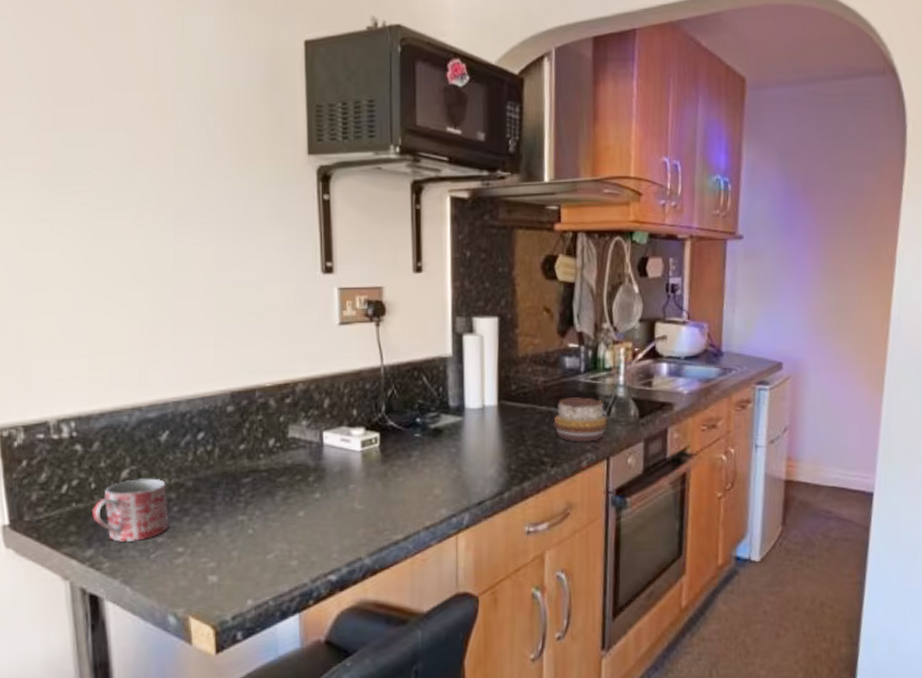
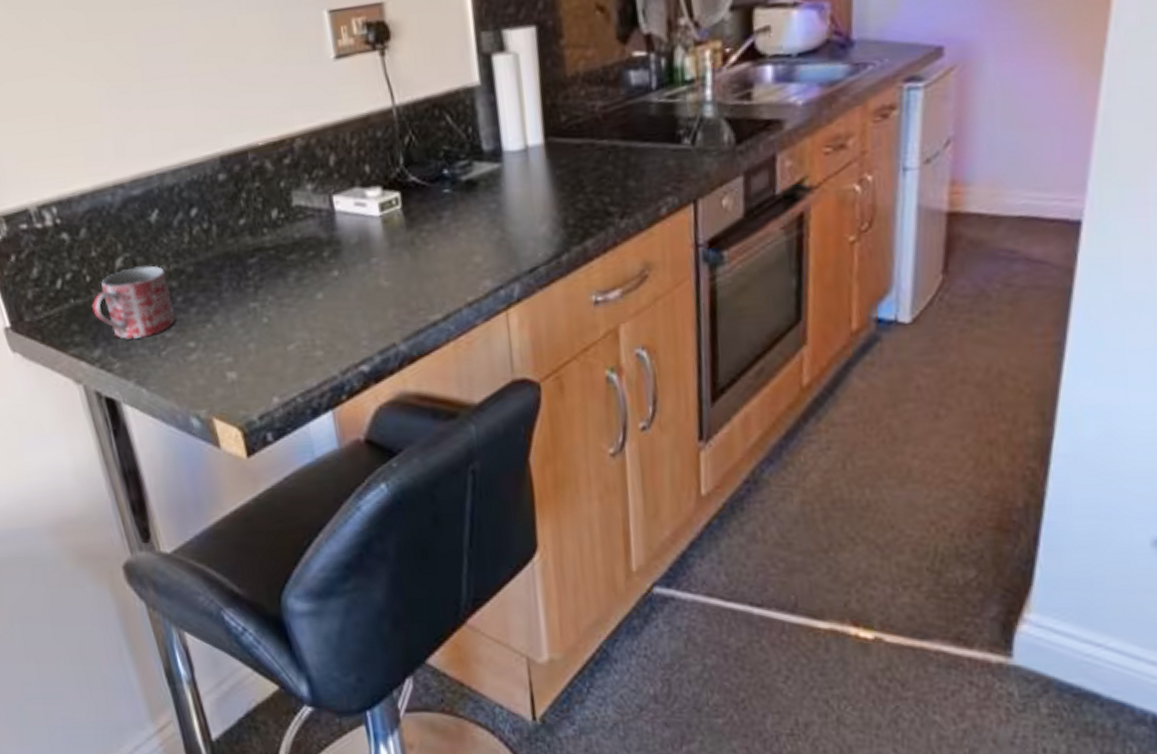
decorative bowl: present [553,397,607,442] -> none [619,123,692,184]

